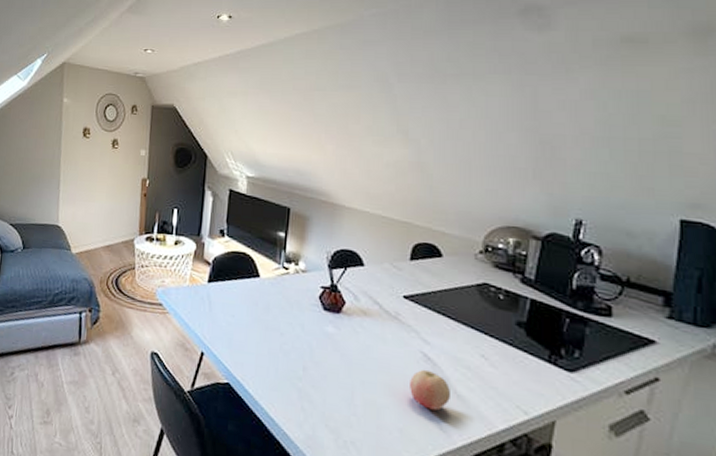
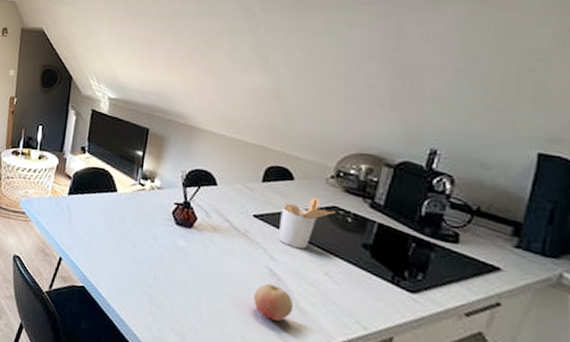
utensil holder: none [429,275,486,331] -> present [277,197,335,250]

